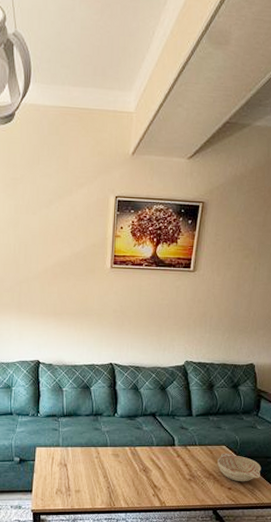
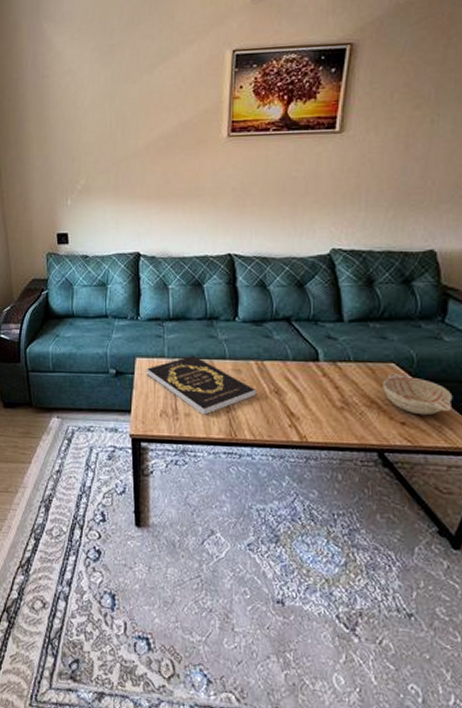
book: none [44,444,130,491] -> present [146,355,257,415]

